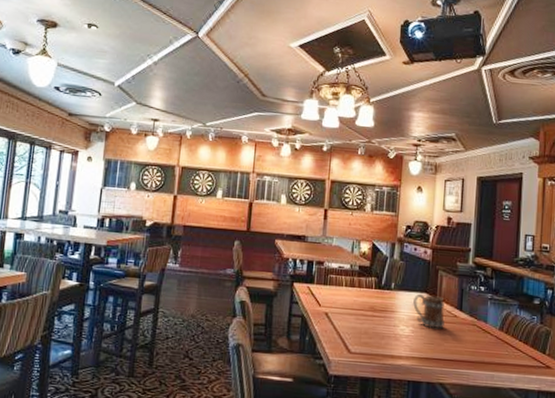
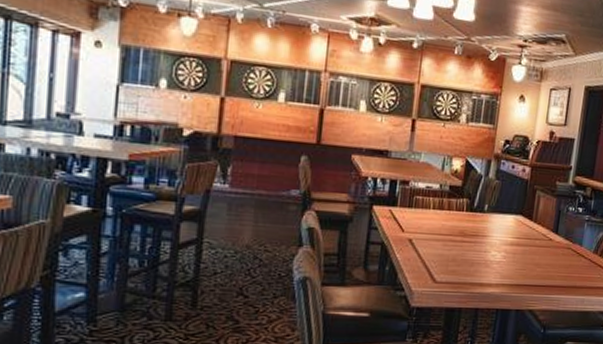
beer mug: present [412,294,445,330] -> none [506,216,540,254]

